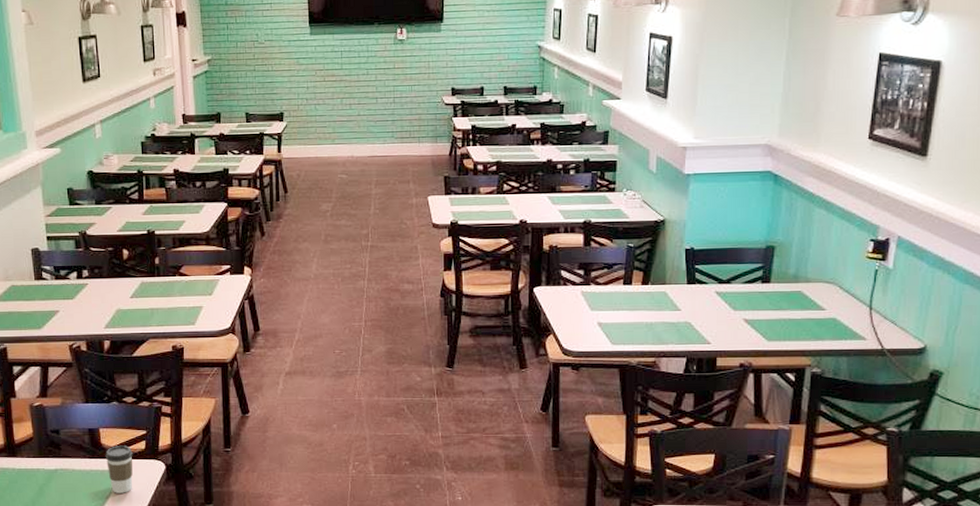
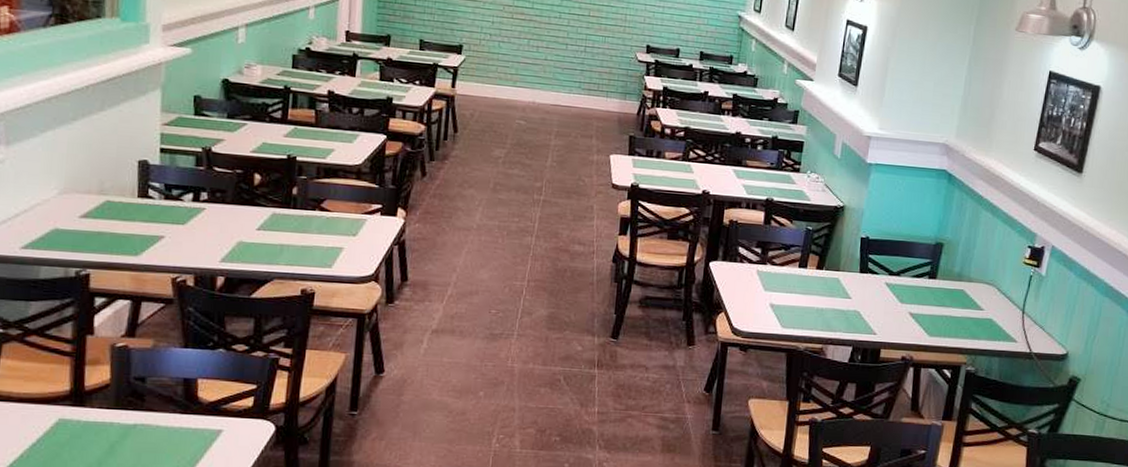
coffee cup: present [105,445,133,493] -> none [201,400,237,457]

